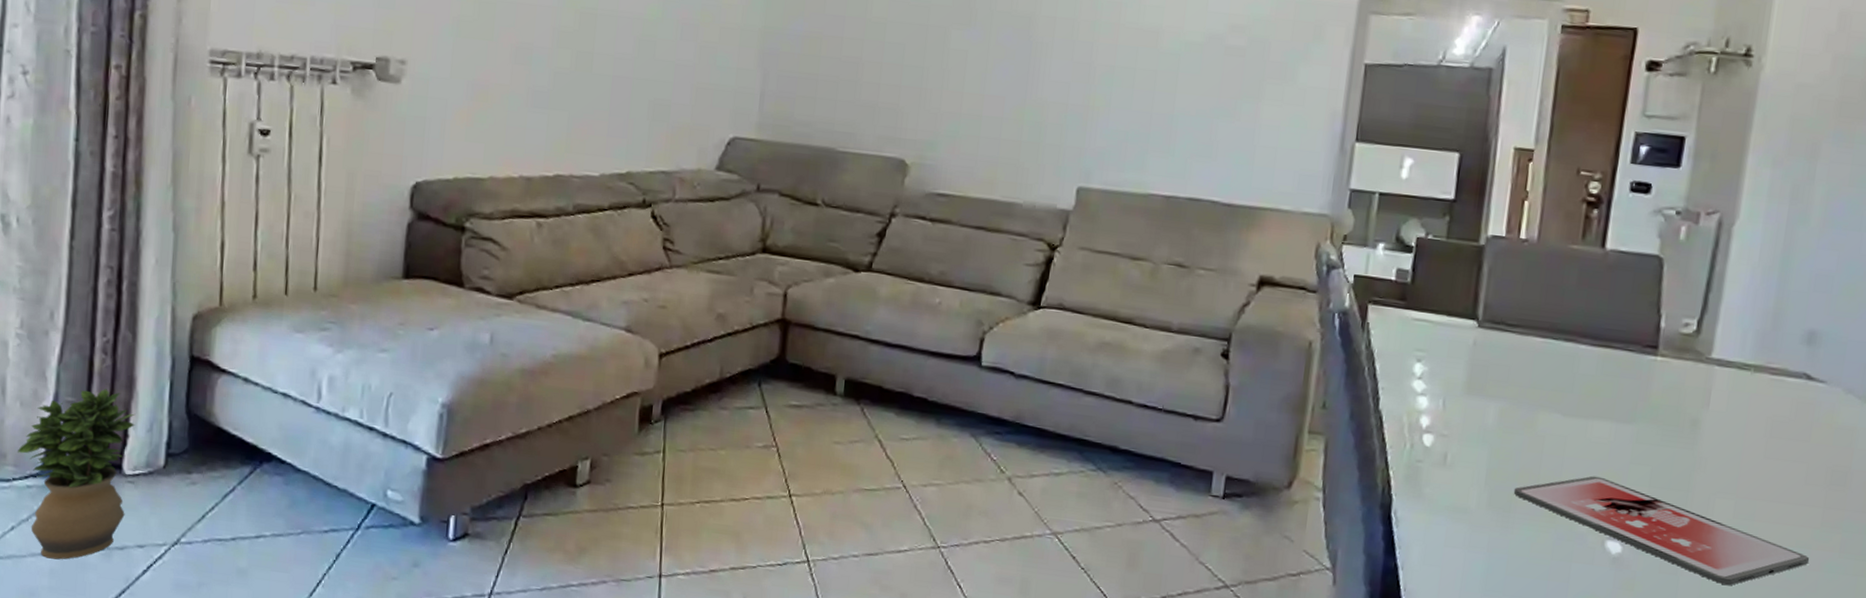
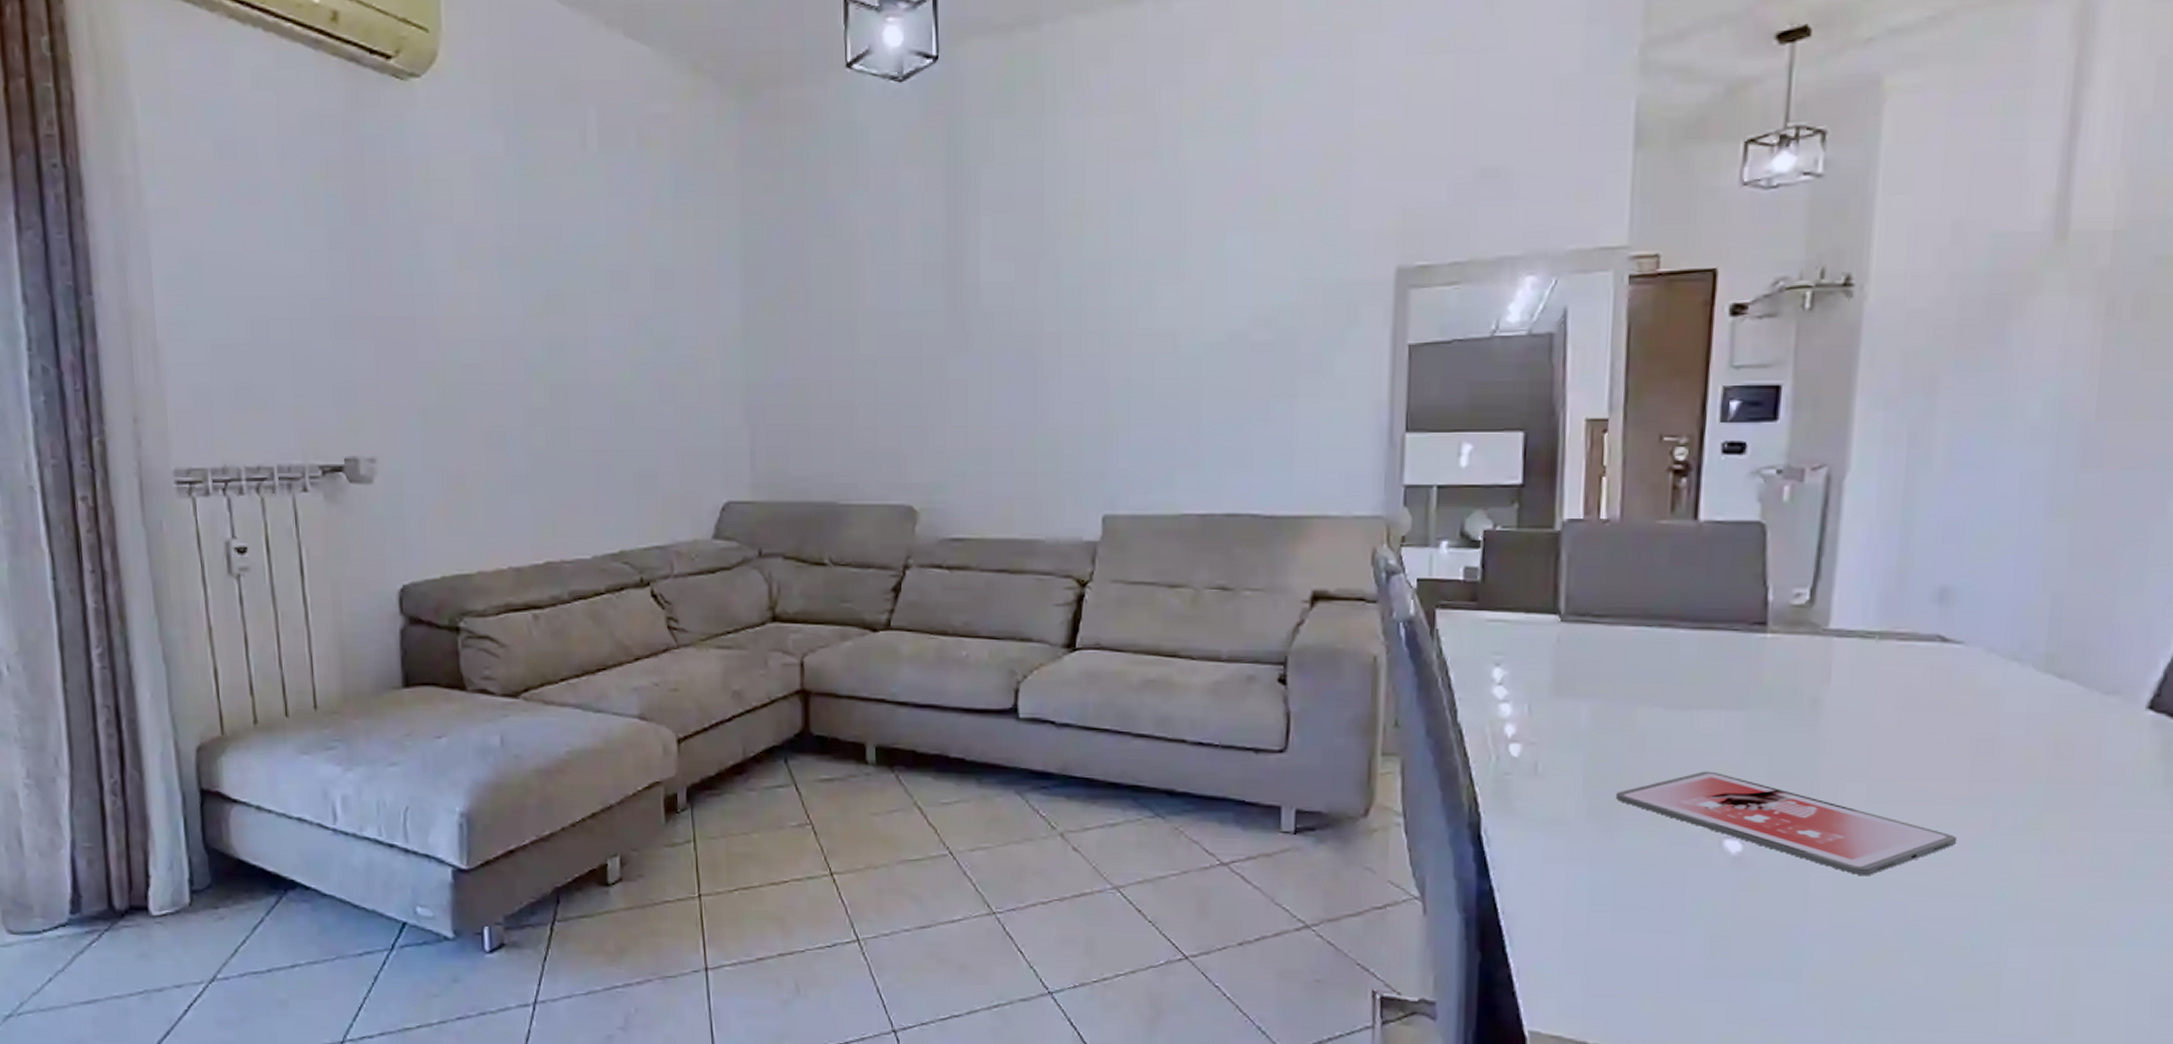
potted plant: present [18,389,136,560] -> none [43,831,158,1007]

